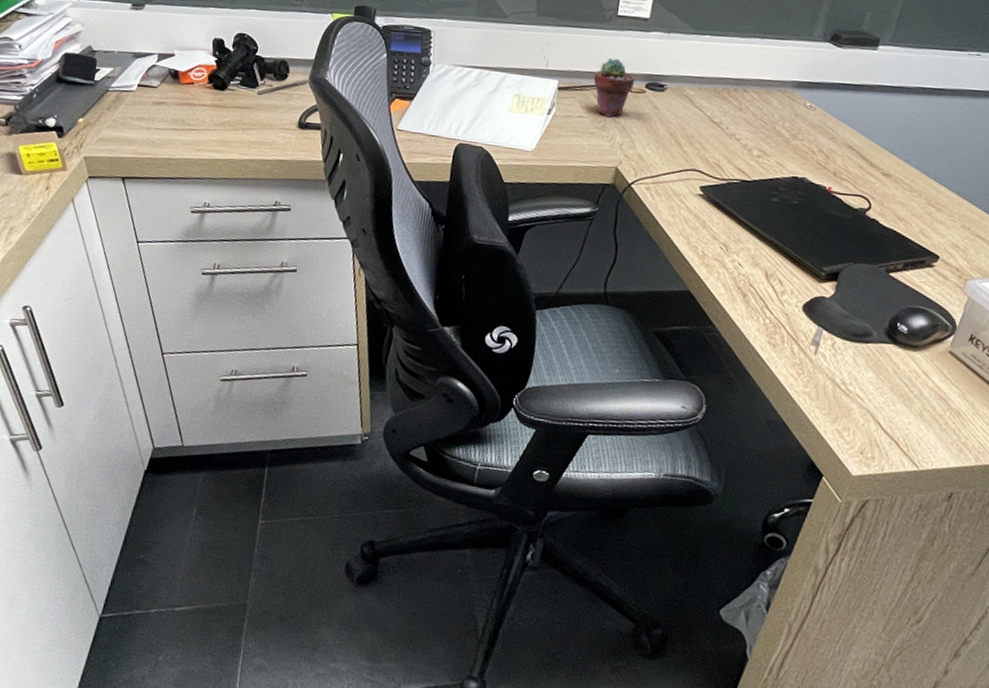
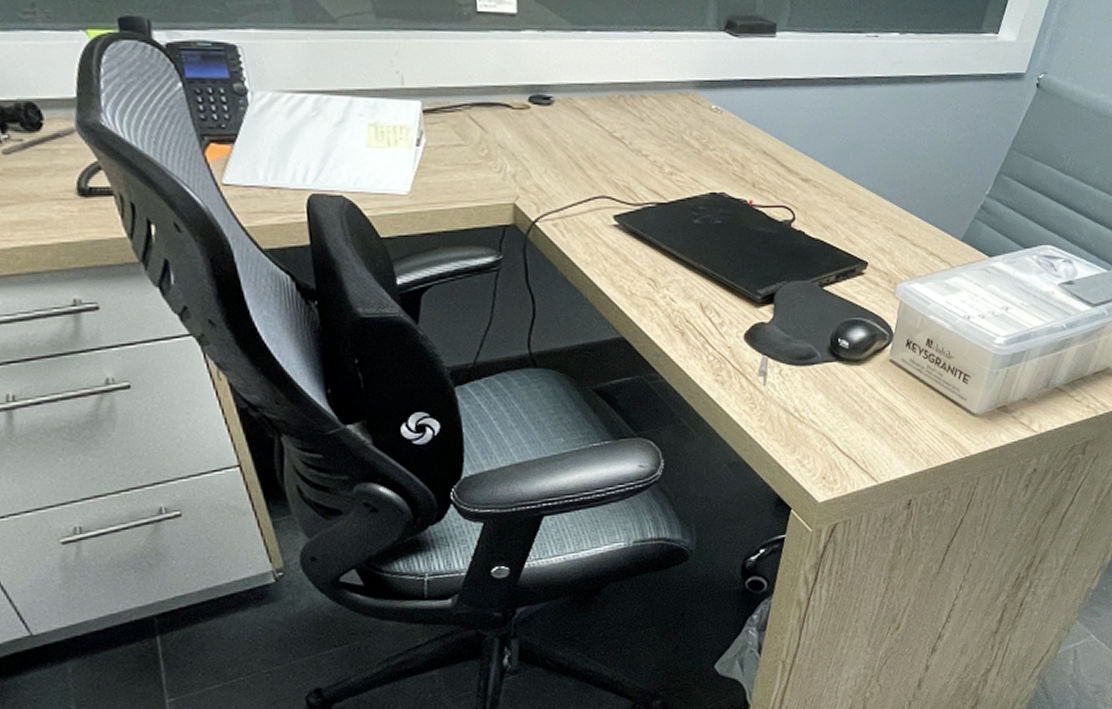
potted succulent: present [594,58,636,118] -> none [464,68,515,143]

